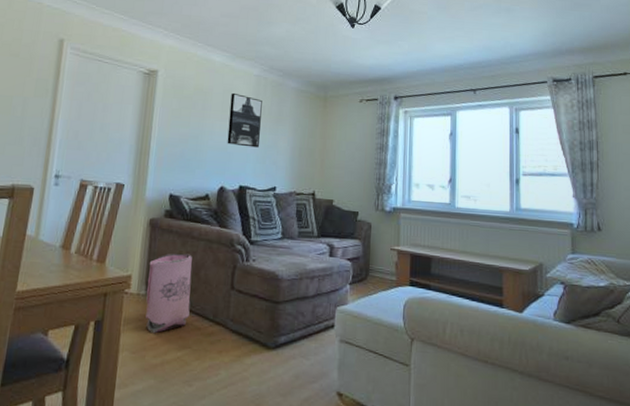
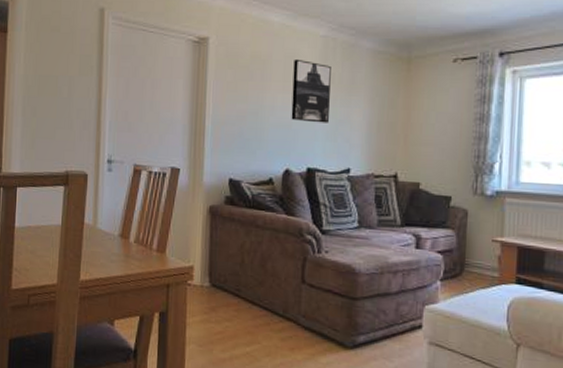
bag: present [145,253,192,334] -> none [210,243,258,328]

